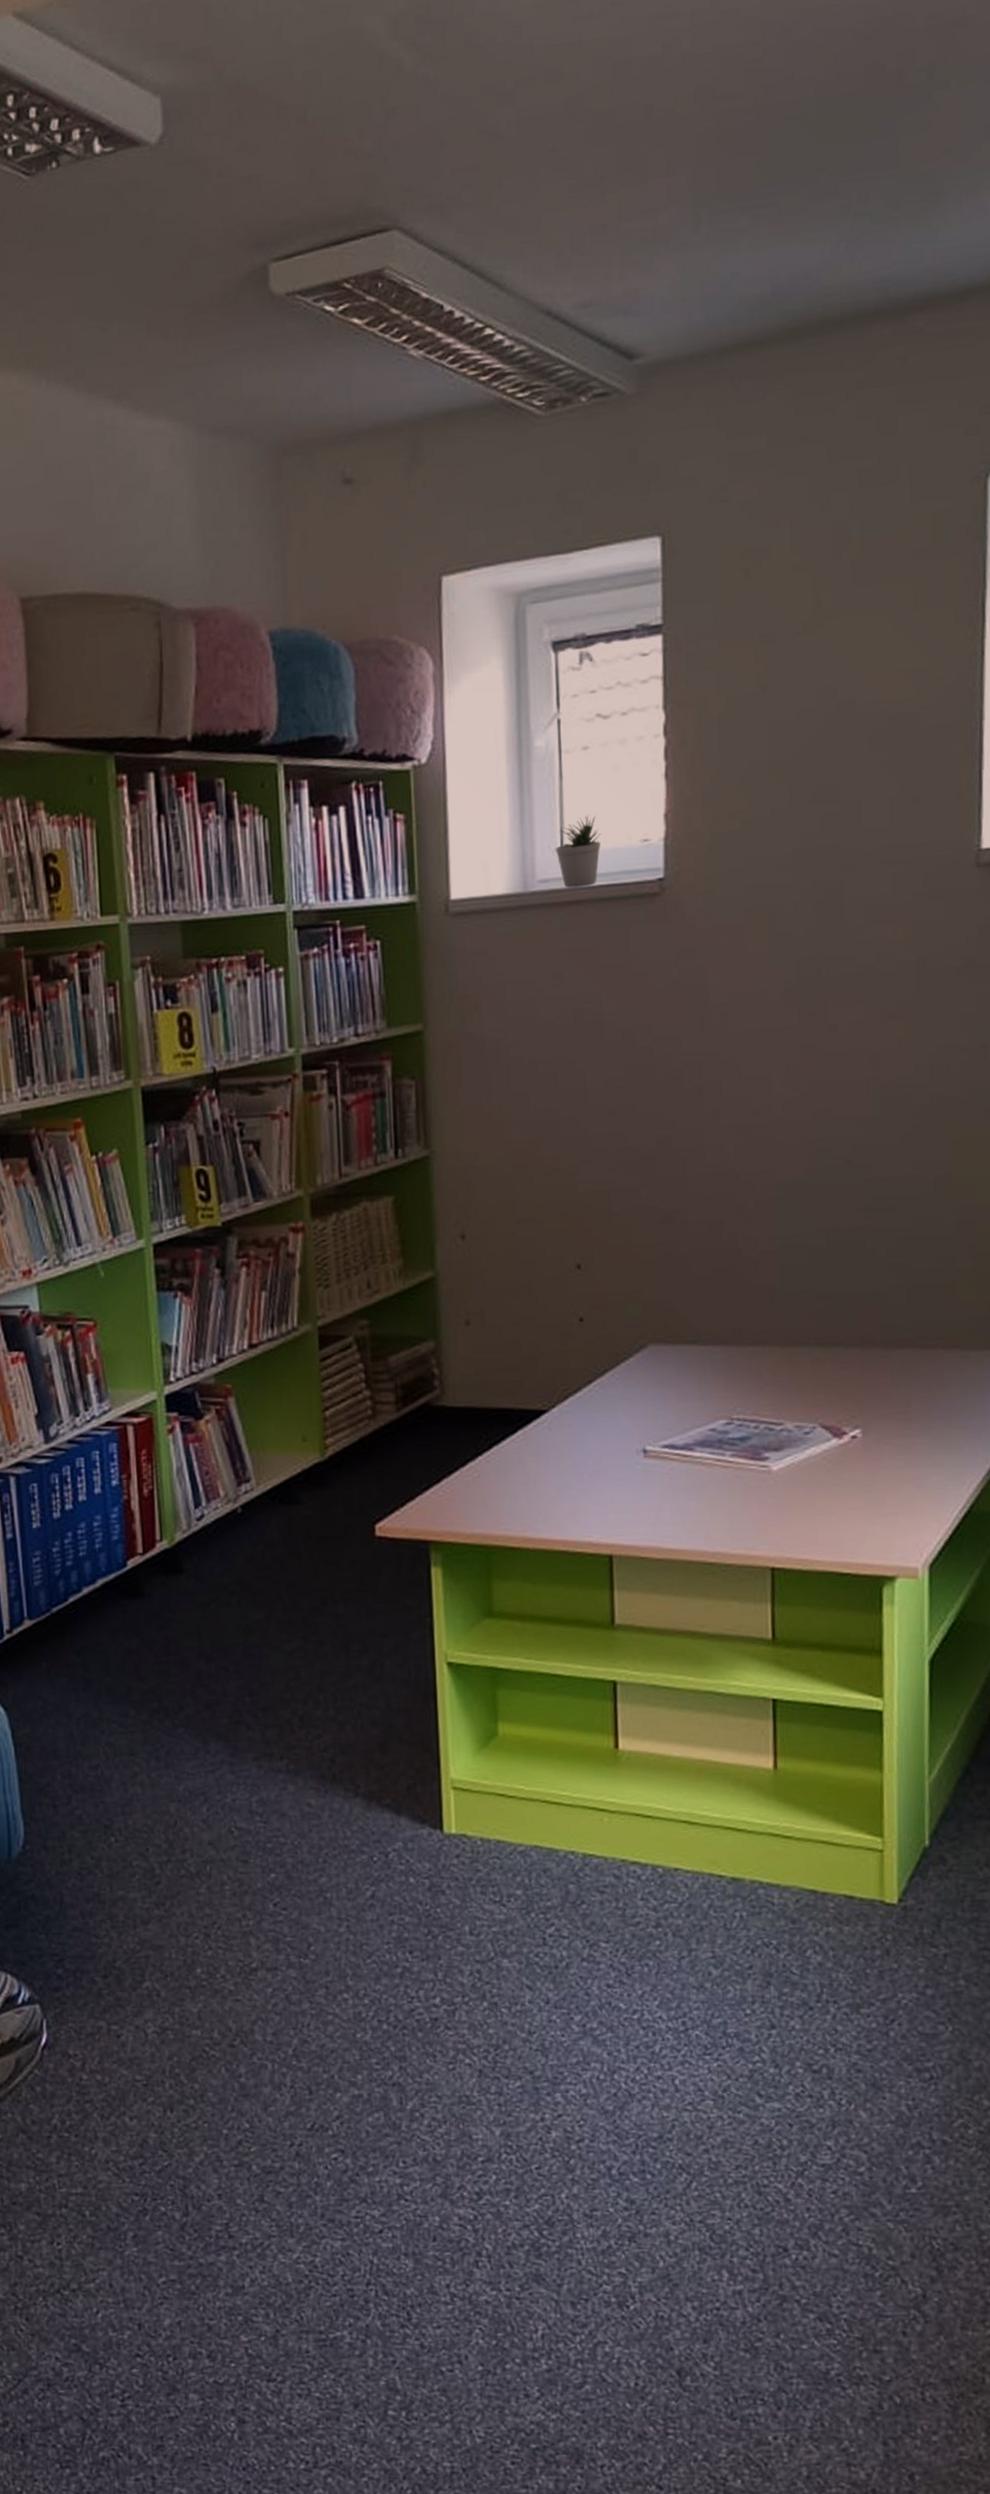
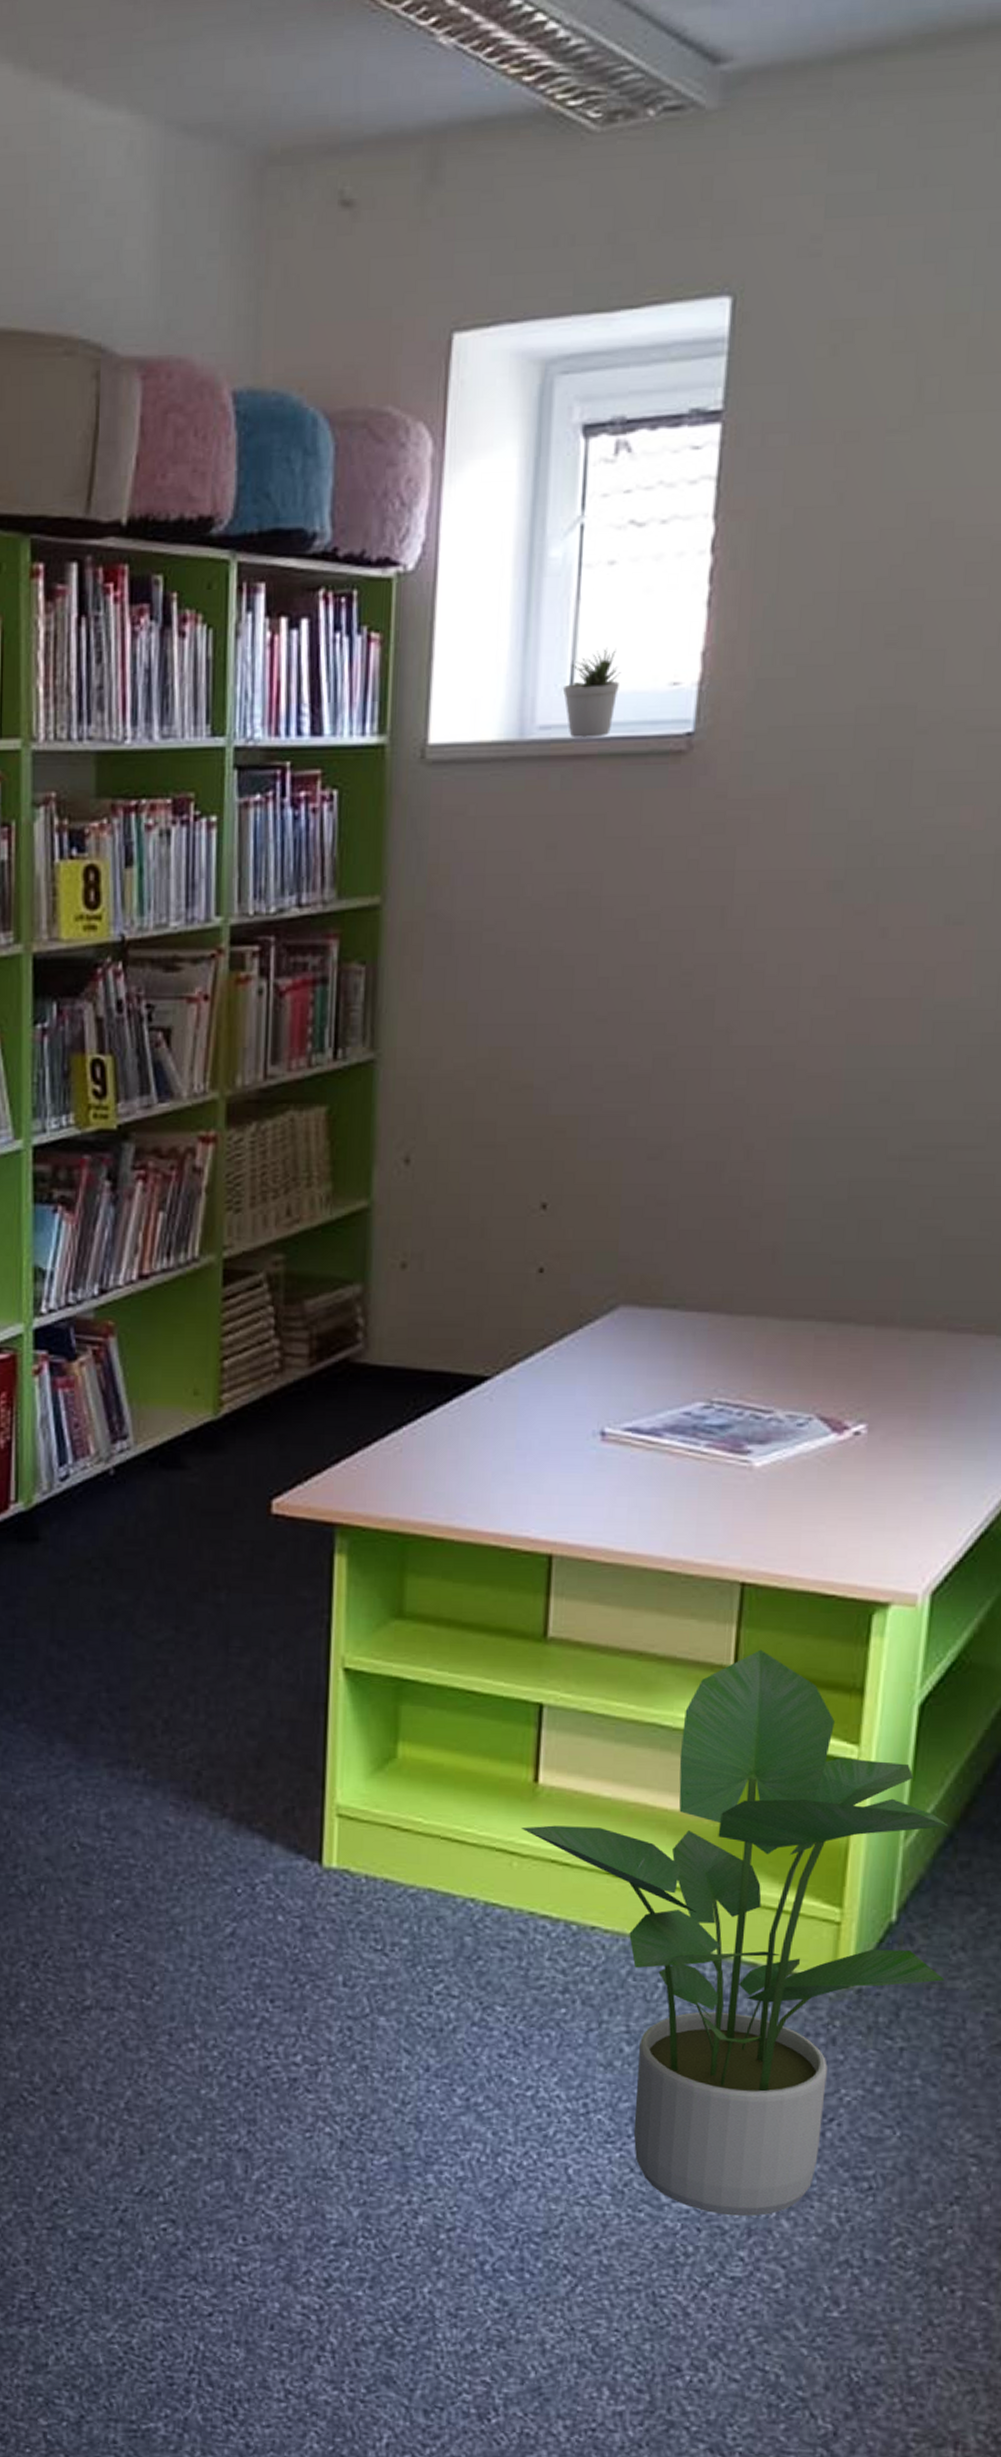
potted plant: none [607,1623,975,2111] -> present [521,1649,949,2217]

